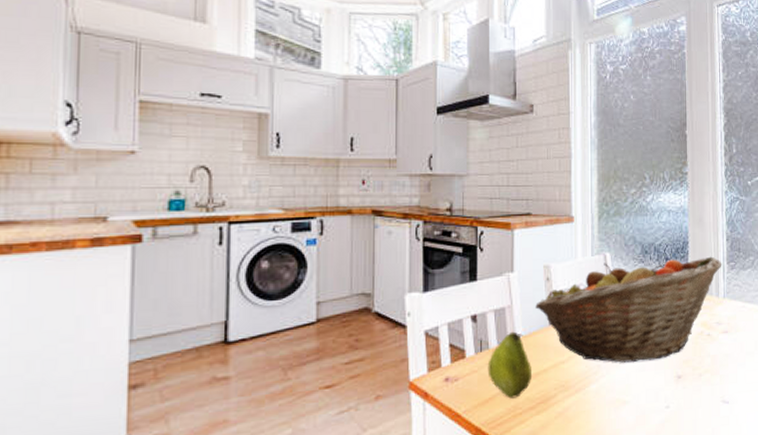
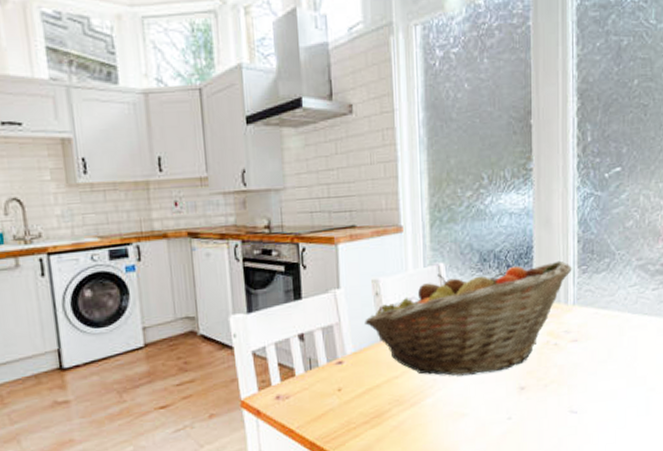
fruit: present [487,331,531,399] -> none [318,348,364,414]

